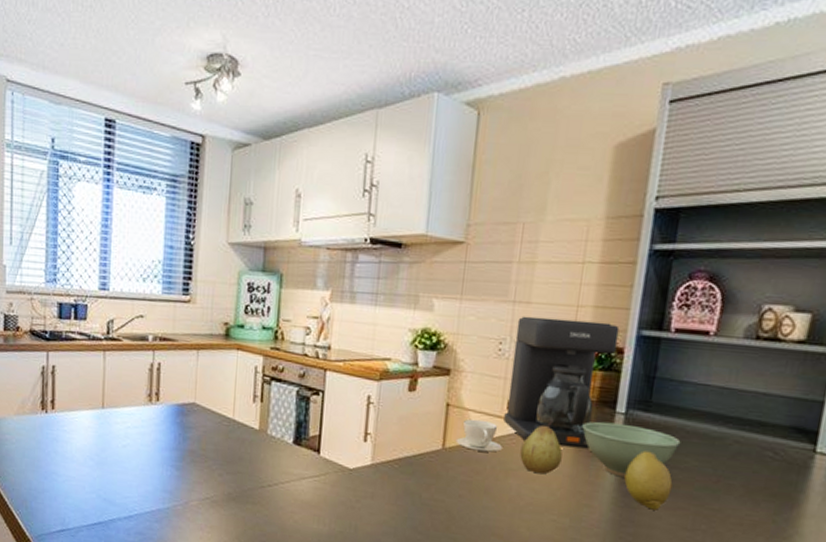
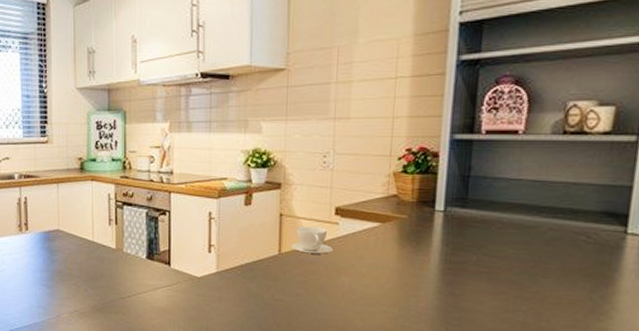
coffee maker: present [503,316,620,449] -> none [332,130,433,245]
fruit: present [520,419,563,474] -> none [349,221,388,271]
bowl: present [582,421,681,478] -> none [405,219,498,269]
fruit: present [624,451,672,510] -> none [447,243,492,296]

